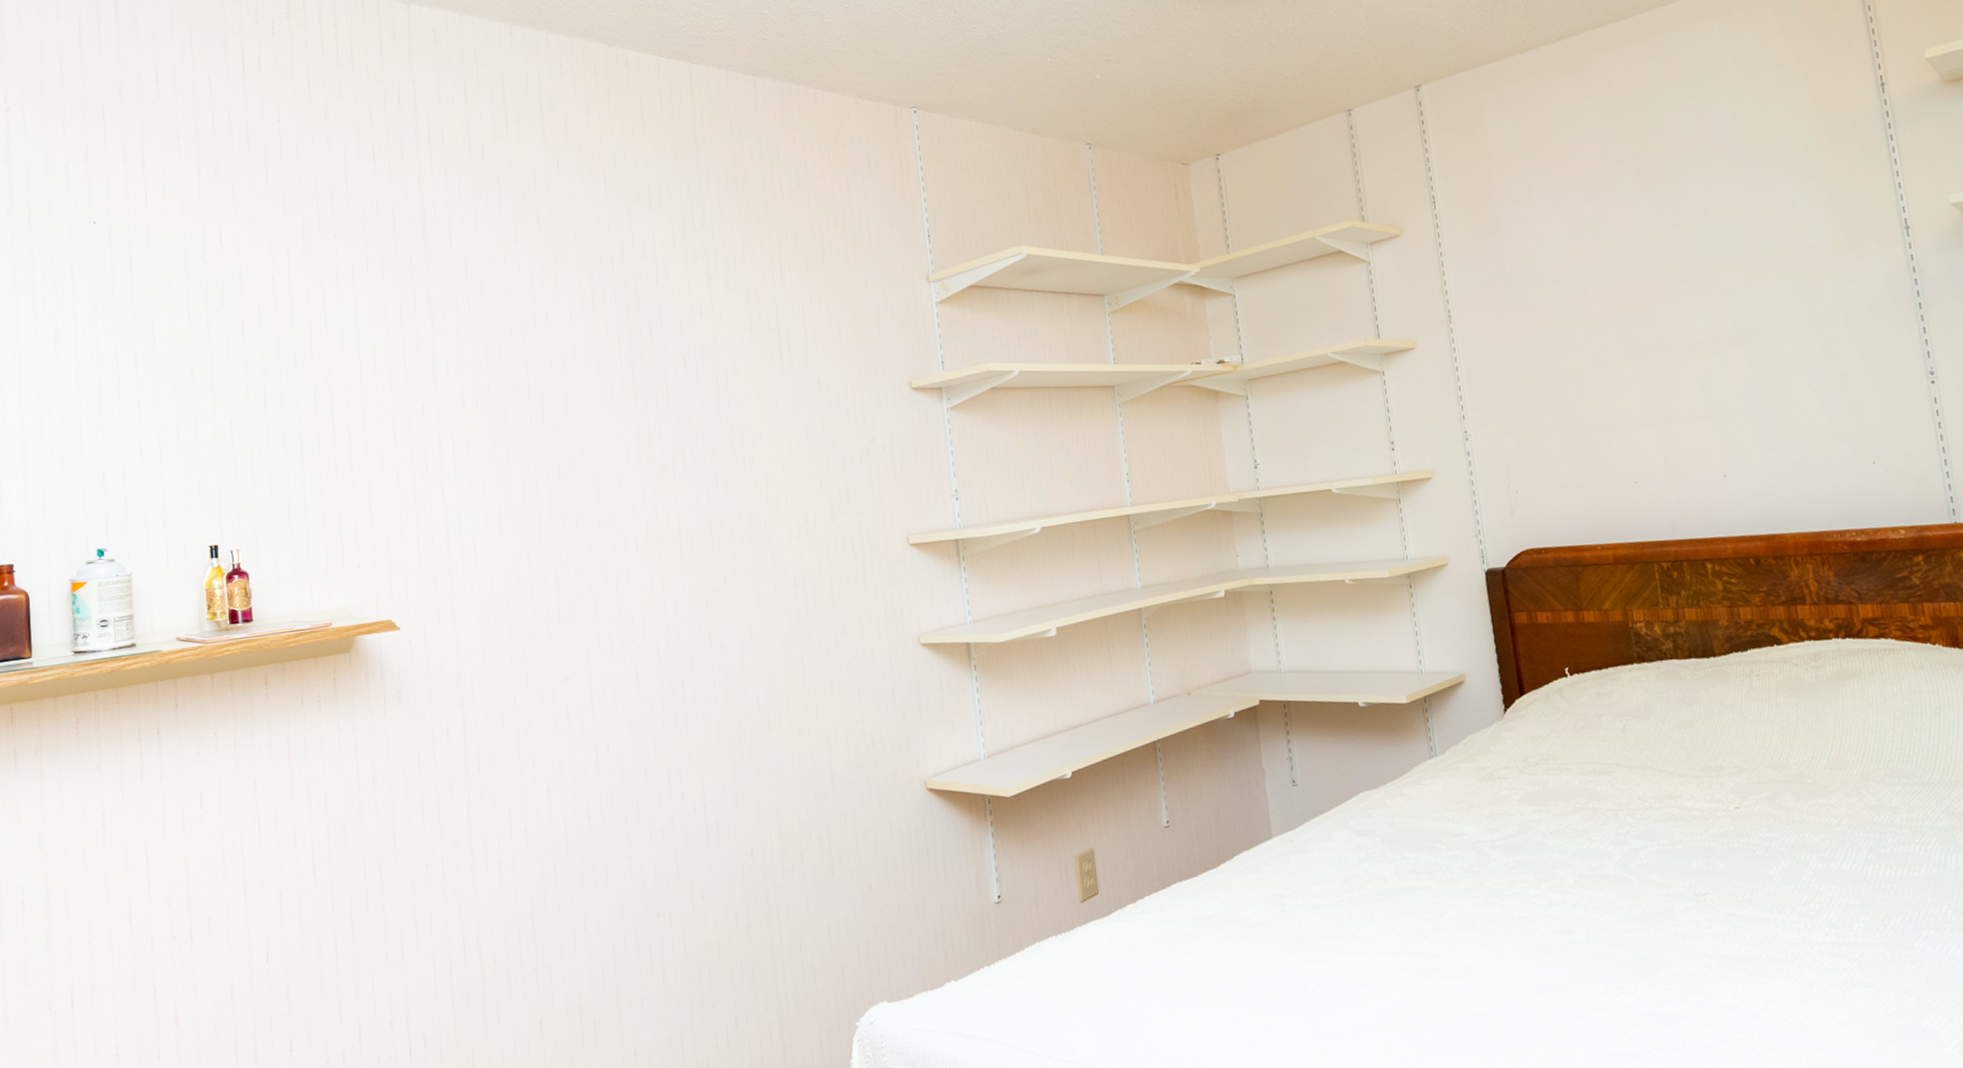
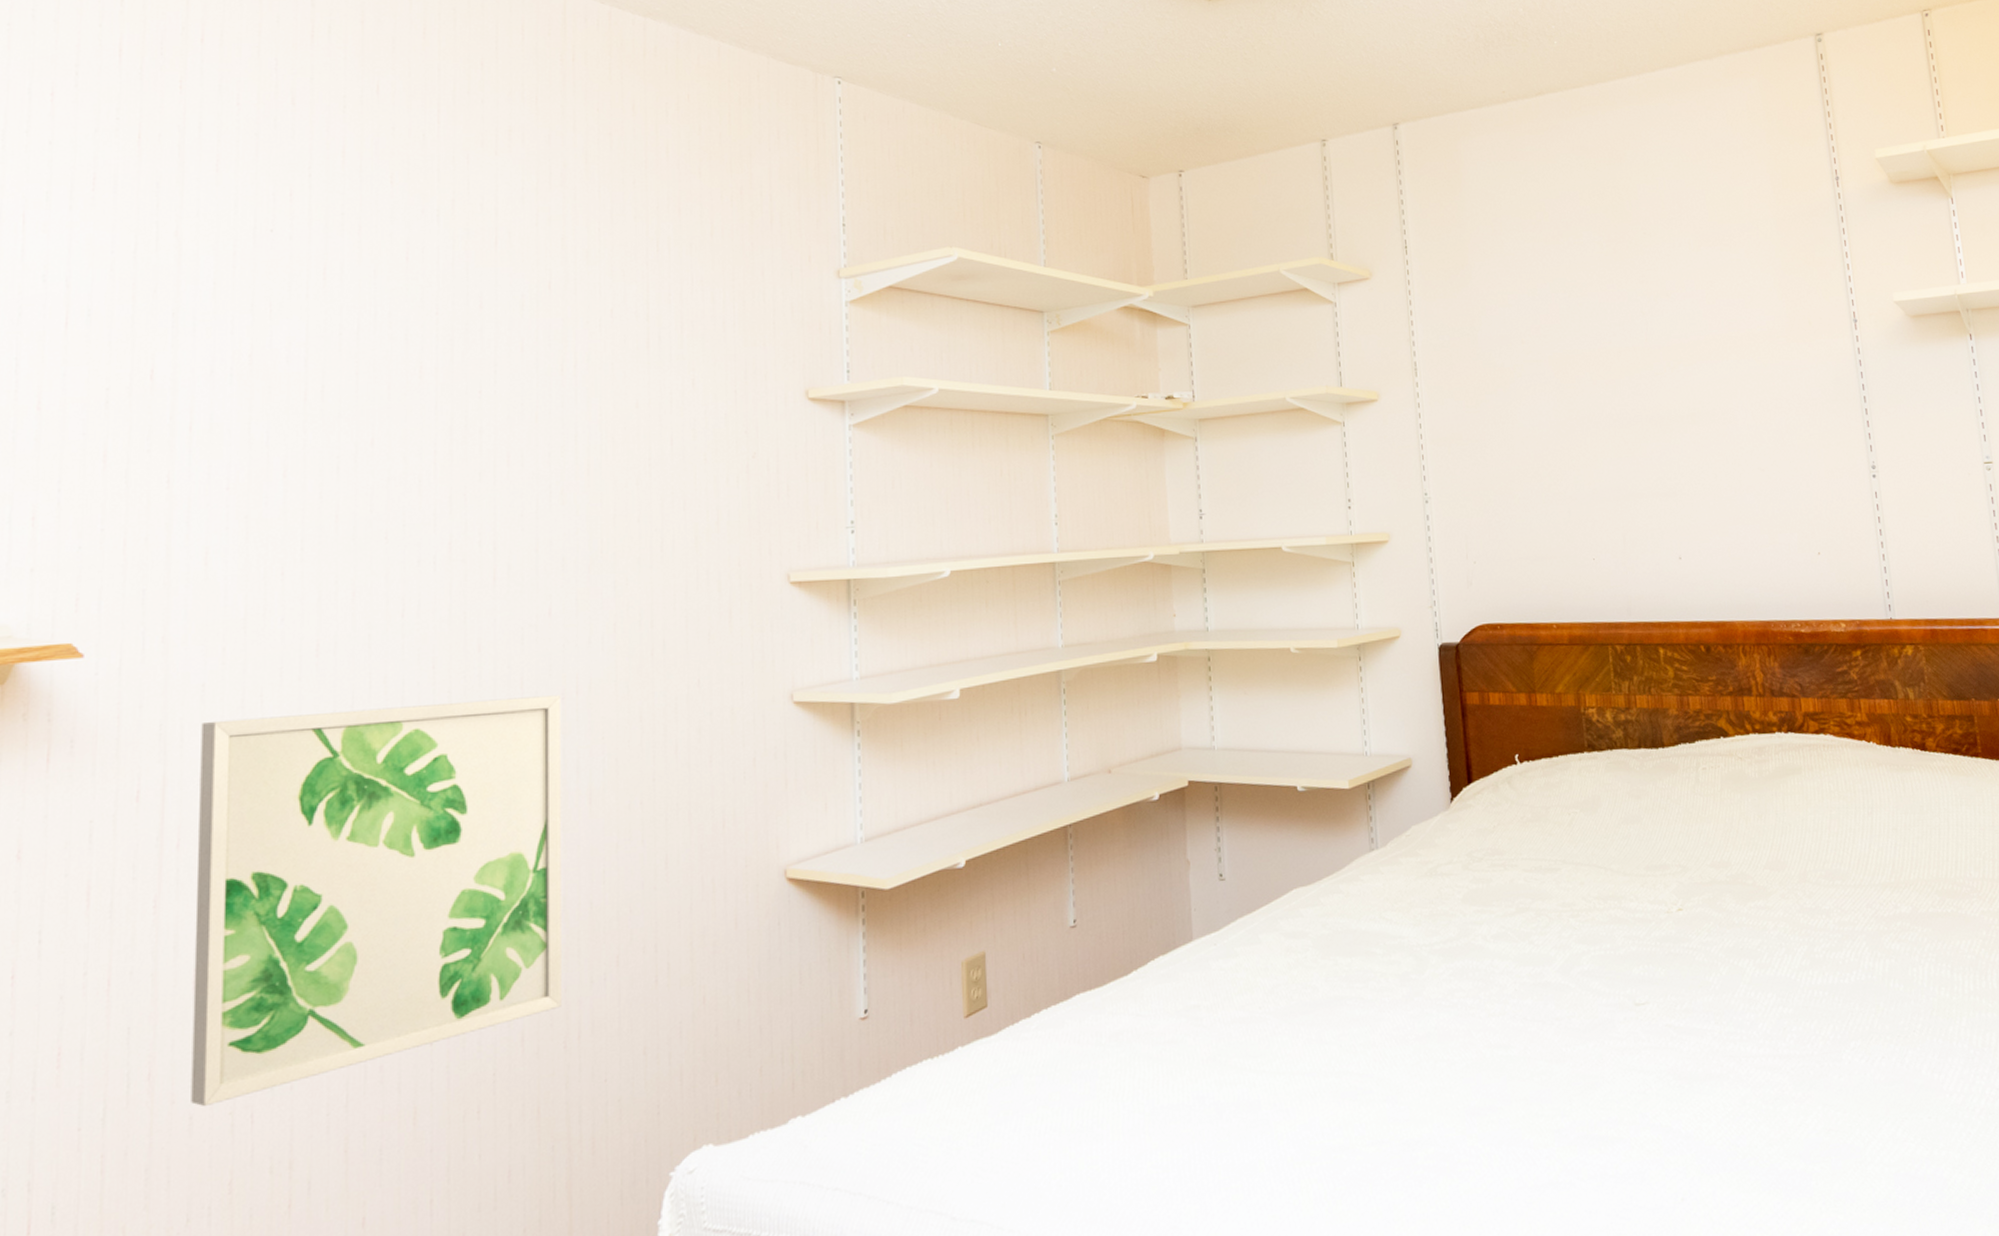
wall art: none [485,645,763,965] -> present [191,695,562,1107]

